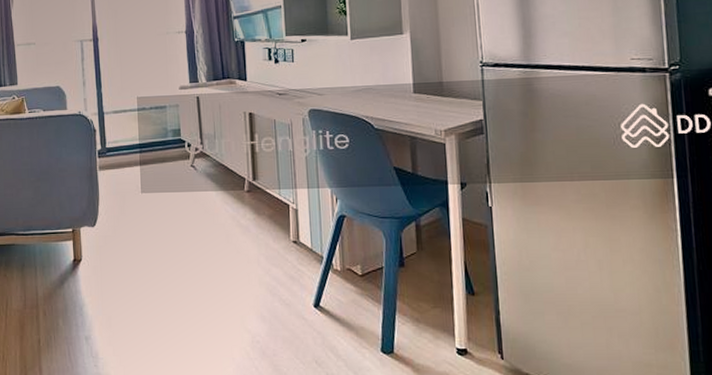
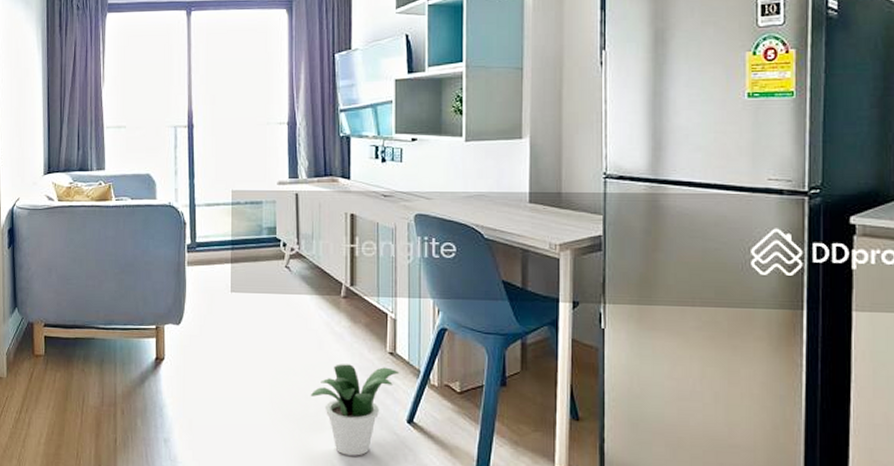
potted plant: none [222,254,304,342] -> present [311,364,400,456]

